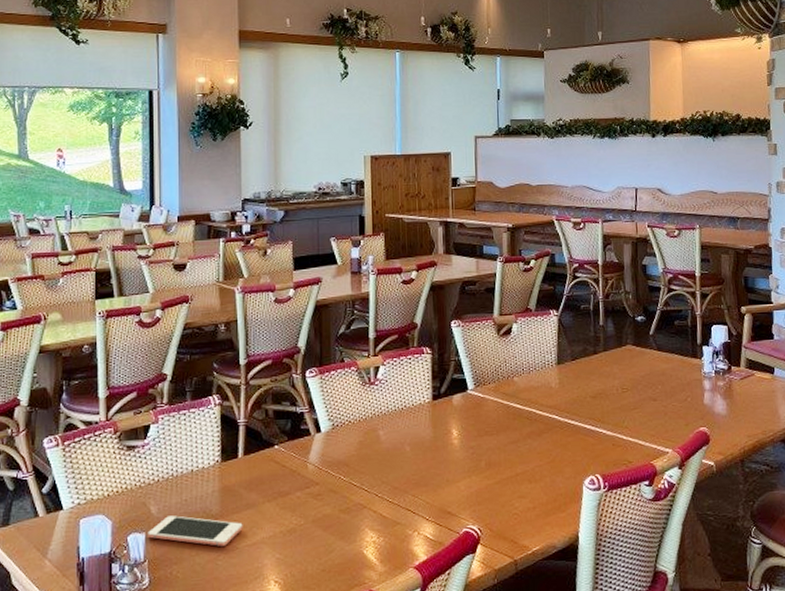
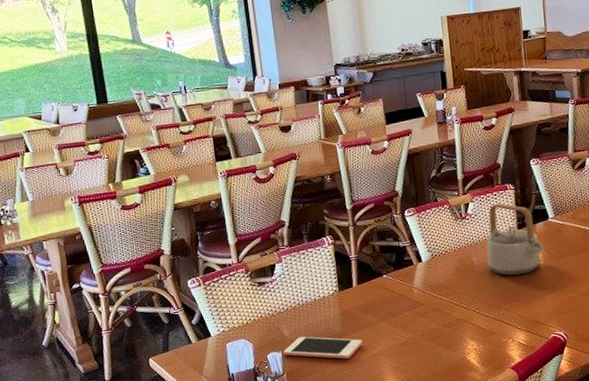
teapot: none [395,368,460,455] -> present [486,203,544,276]

